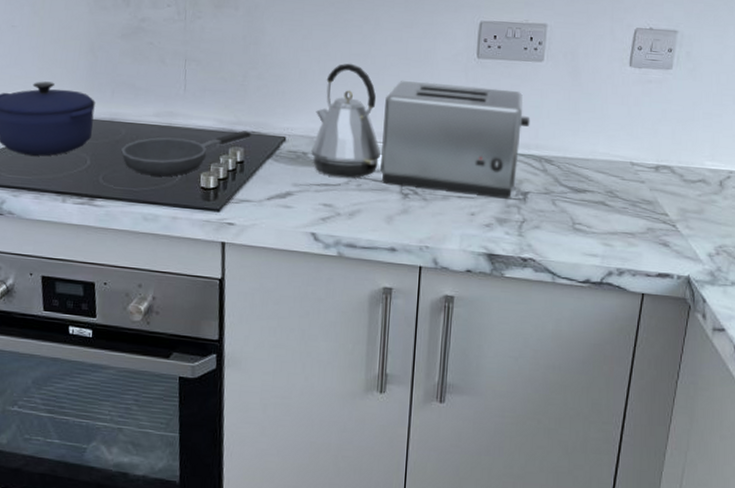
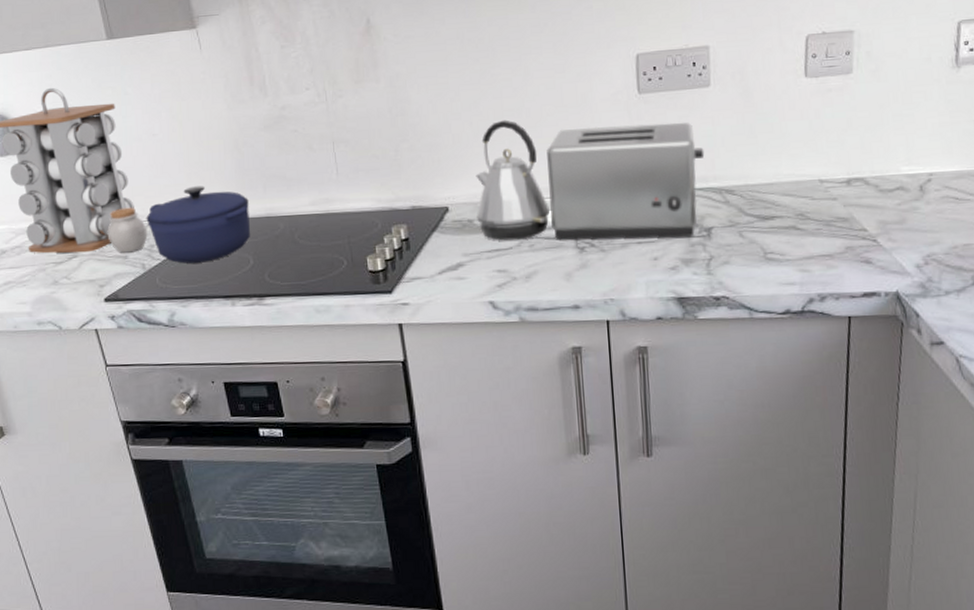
frying pan: present [121,131,251,177] -> none [283,206,412,267]

